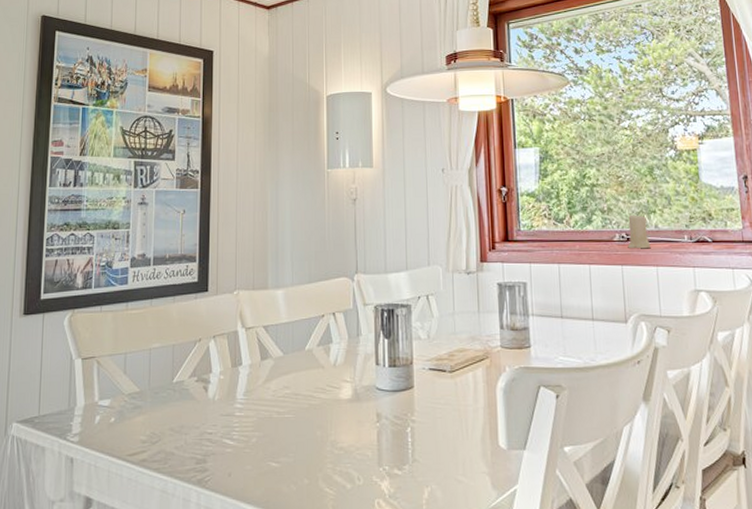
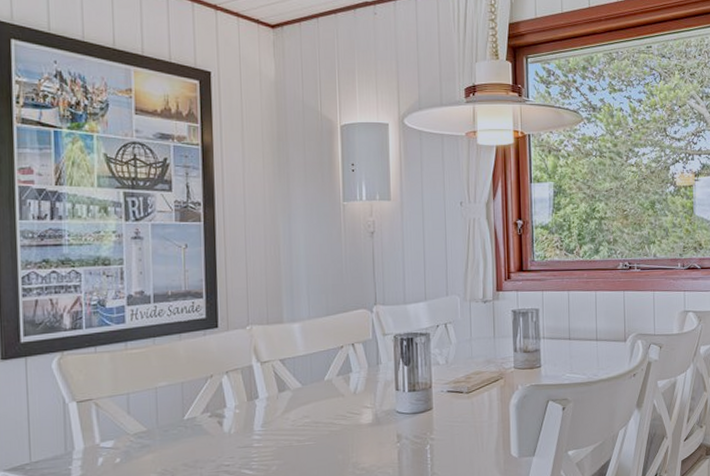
candle: present [628,213,651,249] -> none [629,244,649,277]

